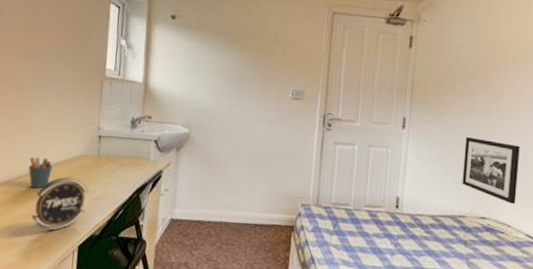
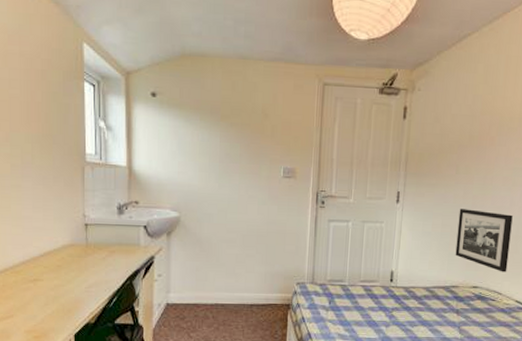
pen holder: present [28,156,53,188] -> none [15,248,40,280]
alarm clock: present [32,177,89,231] -> none [23,267,80,321]

